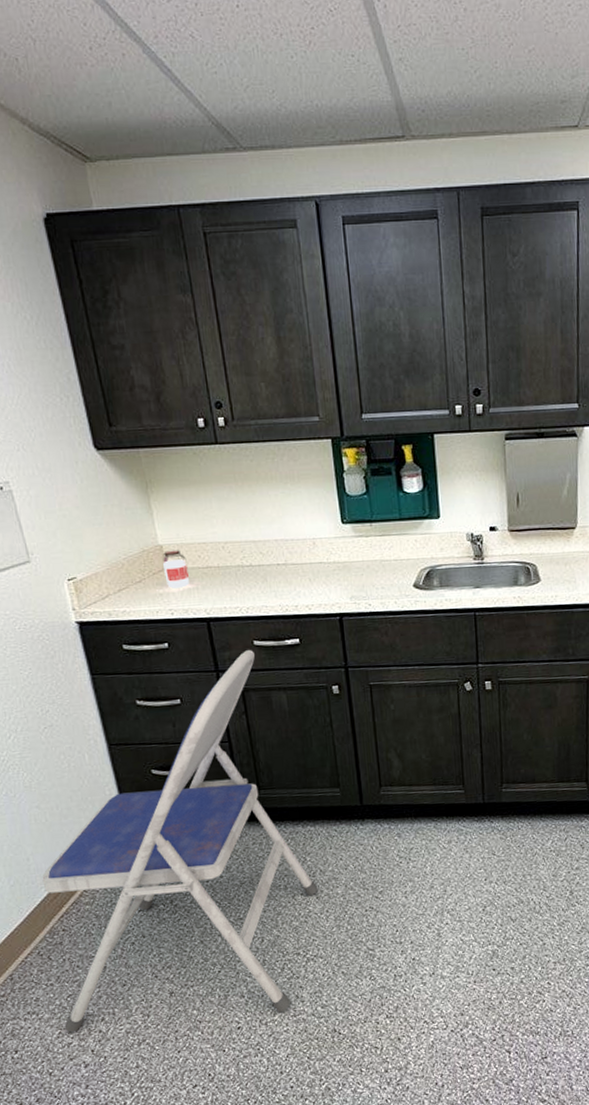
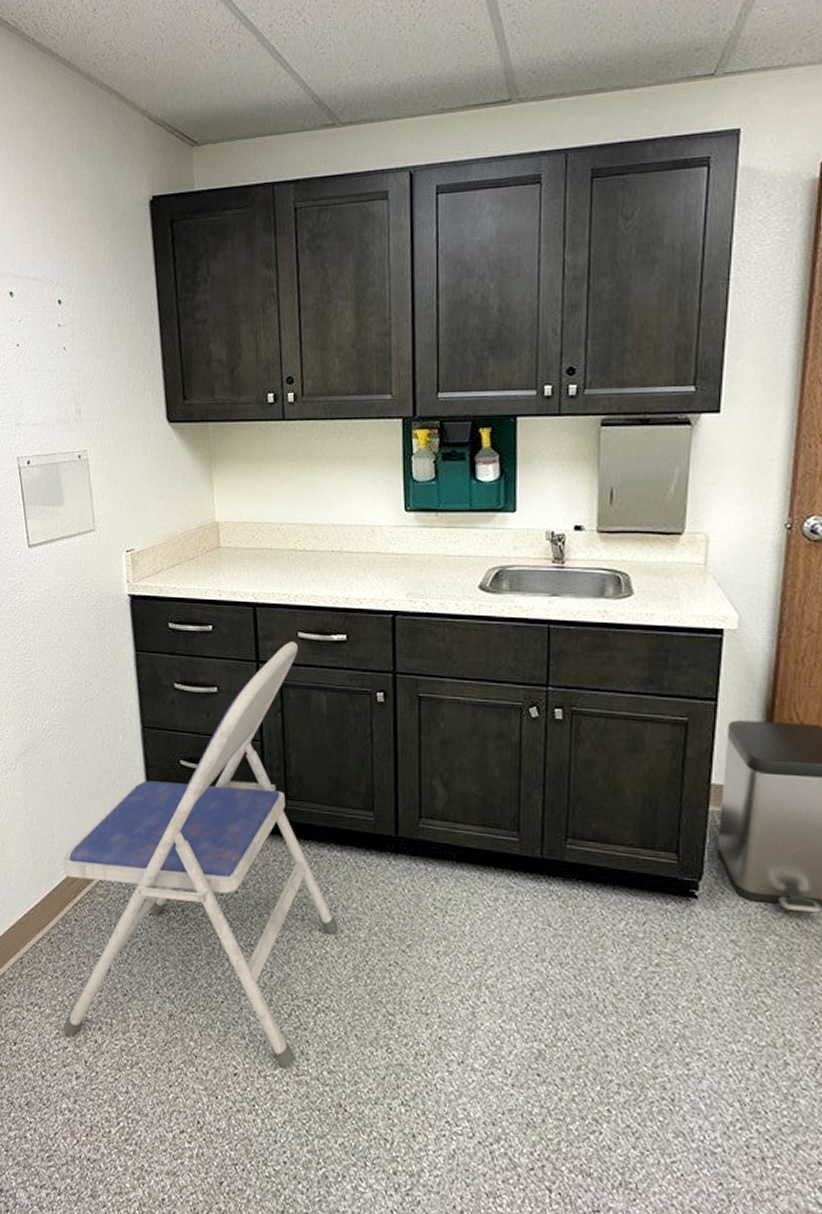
jar: present [163,550,190,589] -> none [217,528,242,568]

